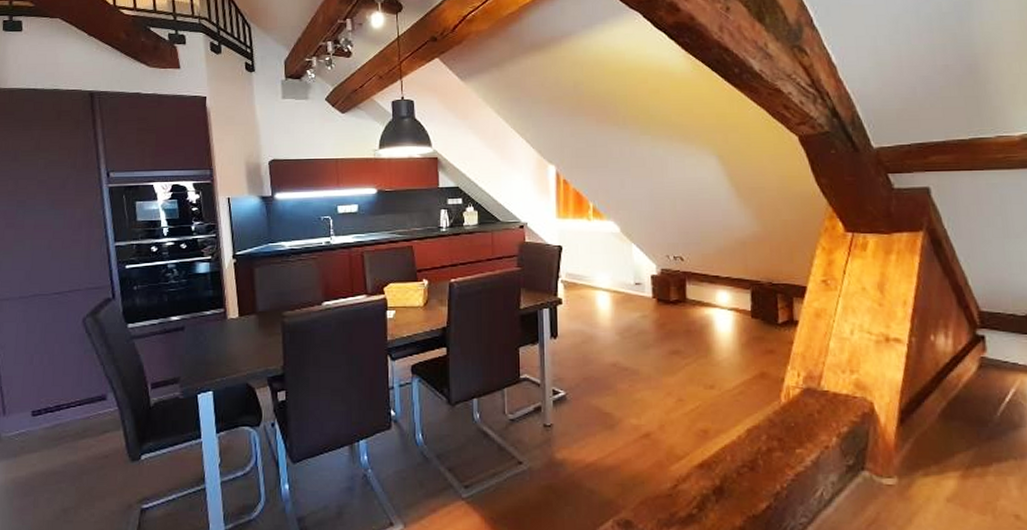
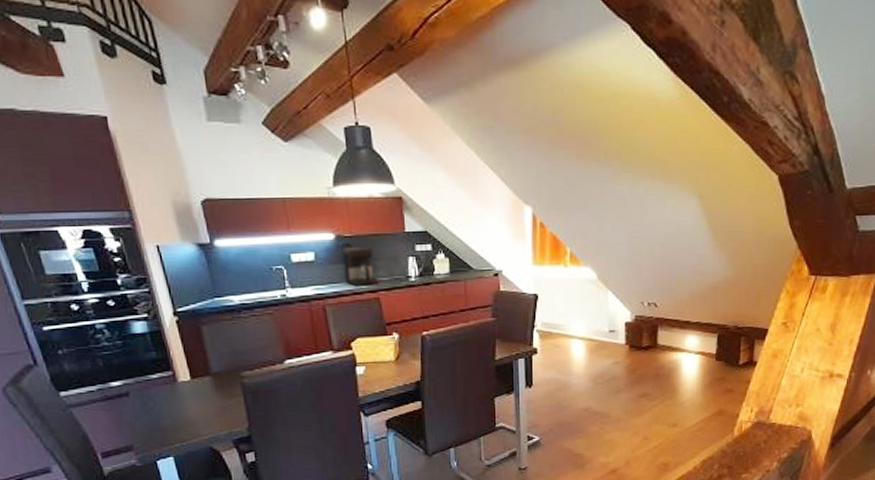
coffee maker: none [383,200,413,235] -> present [342,246,379,286]

